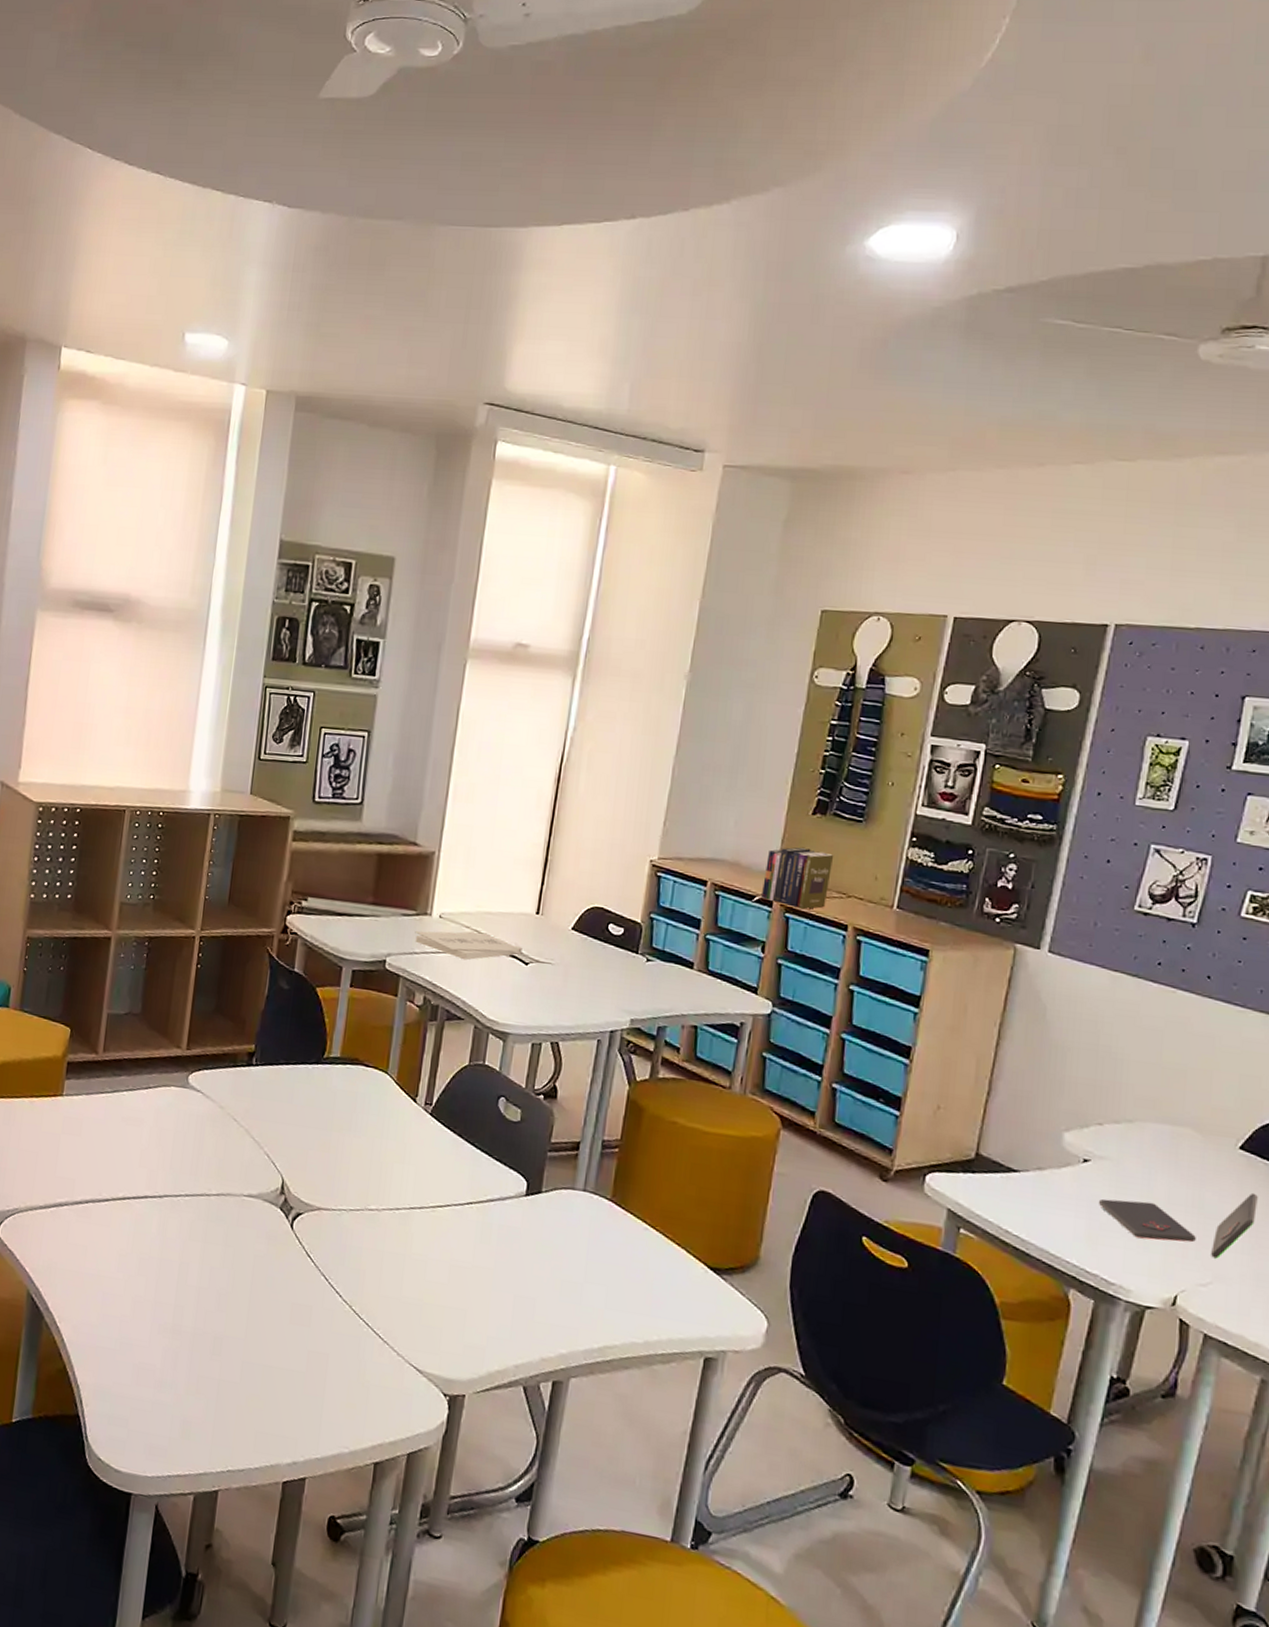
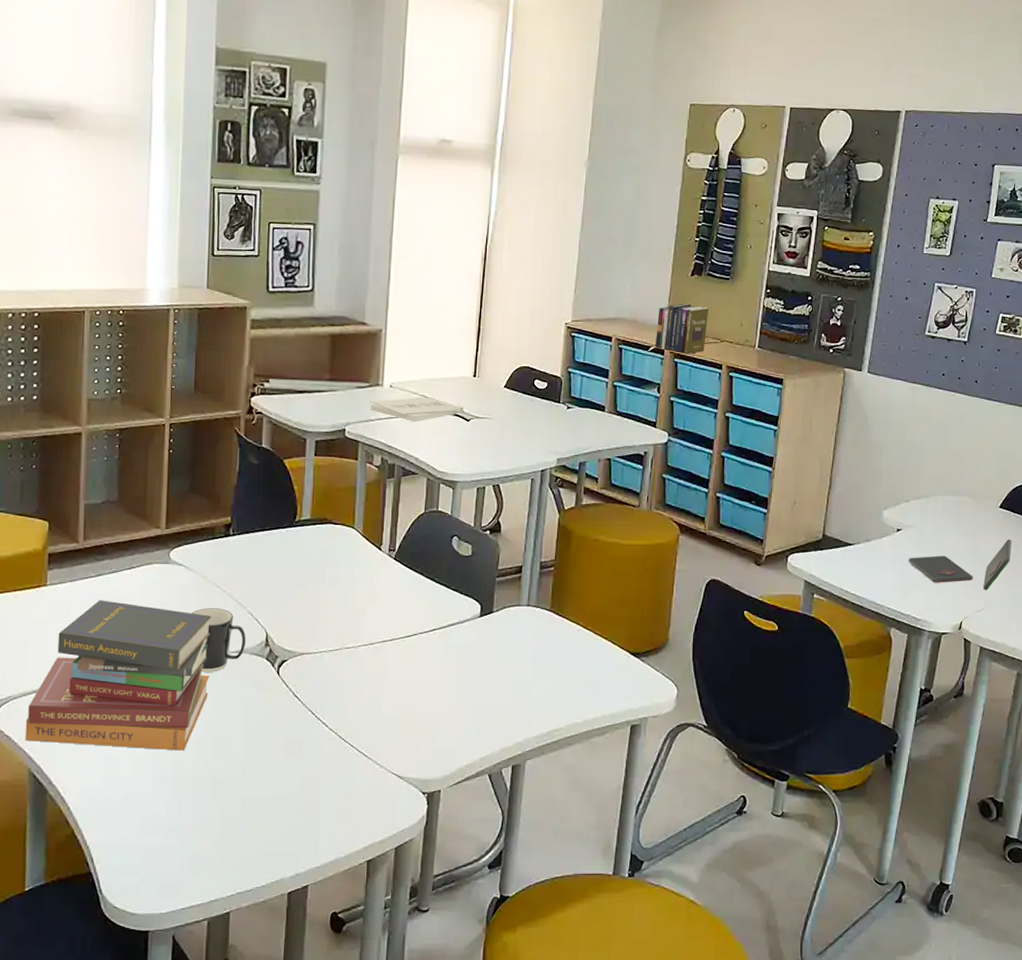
books: none [26,1118,226,1298] -> present [25,600,212,751]
mug: none [206,1142,261,1215] -> present [192,608,247,672]

